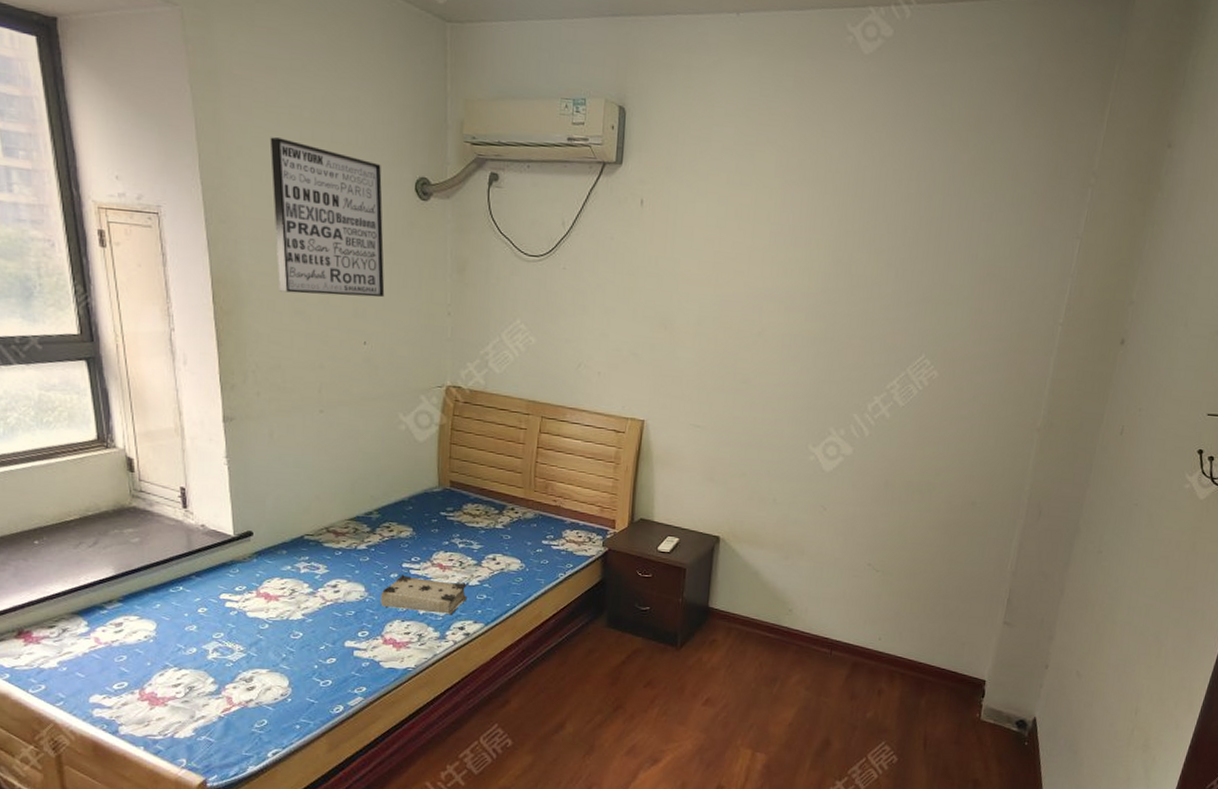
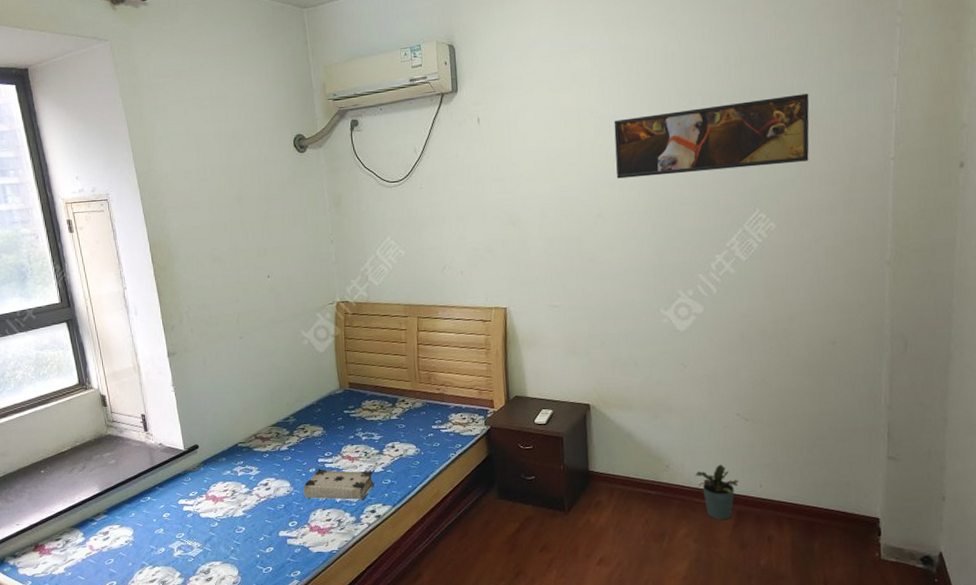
wall art: present [270,137,385,298] -> none [181,124,280,246]
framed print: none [784,231,994,312] -> present [614,93,810,179]
potted plant: none [817,613,860,669] -> present [695,464,740,520]

